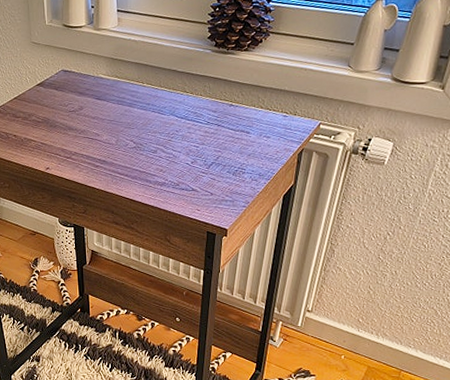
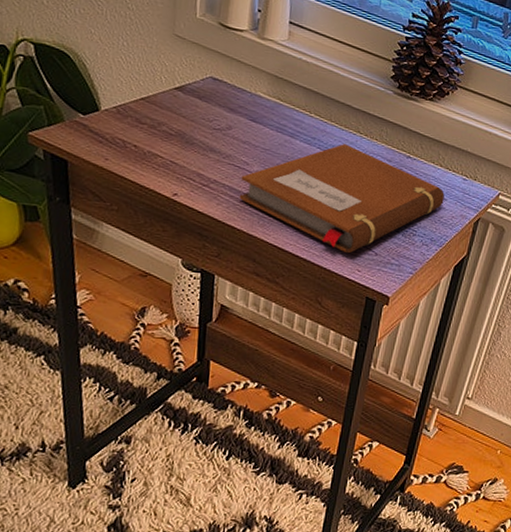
notebook: none [94,104,268,197] -> present [239,144,445,254]

